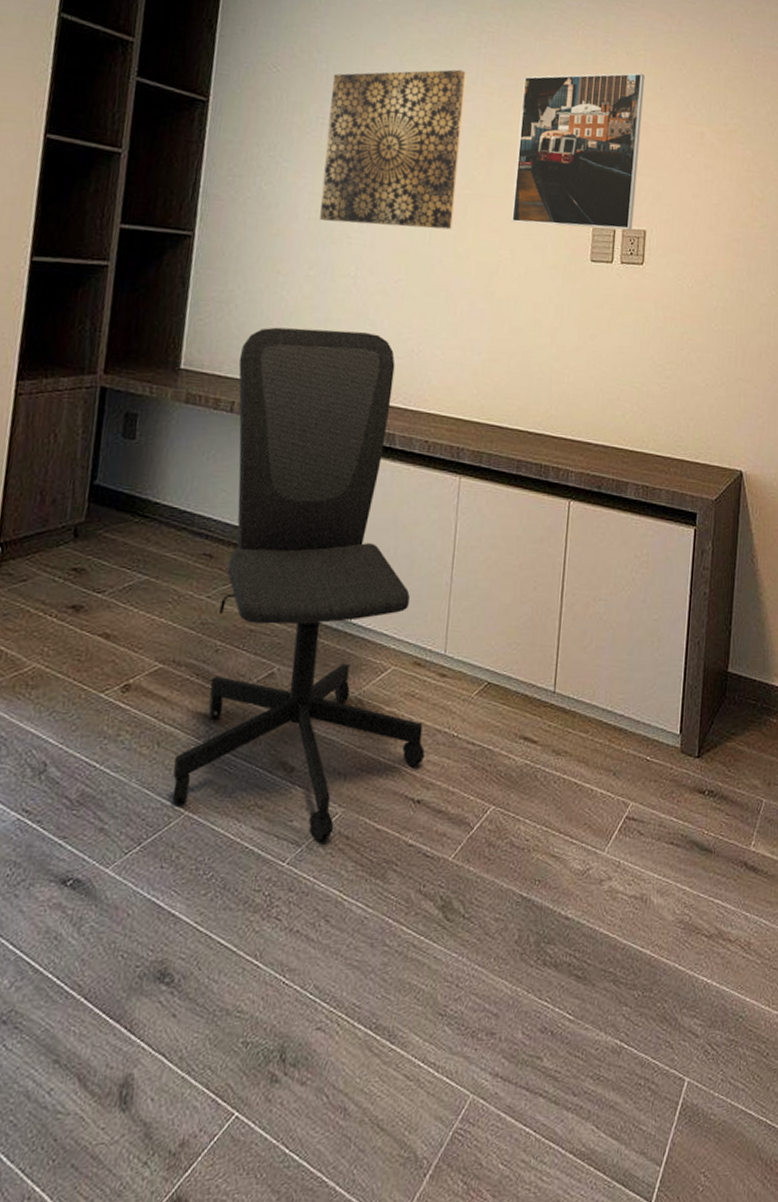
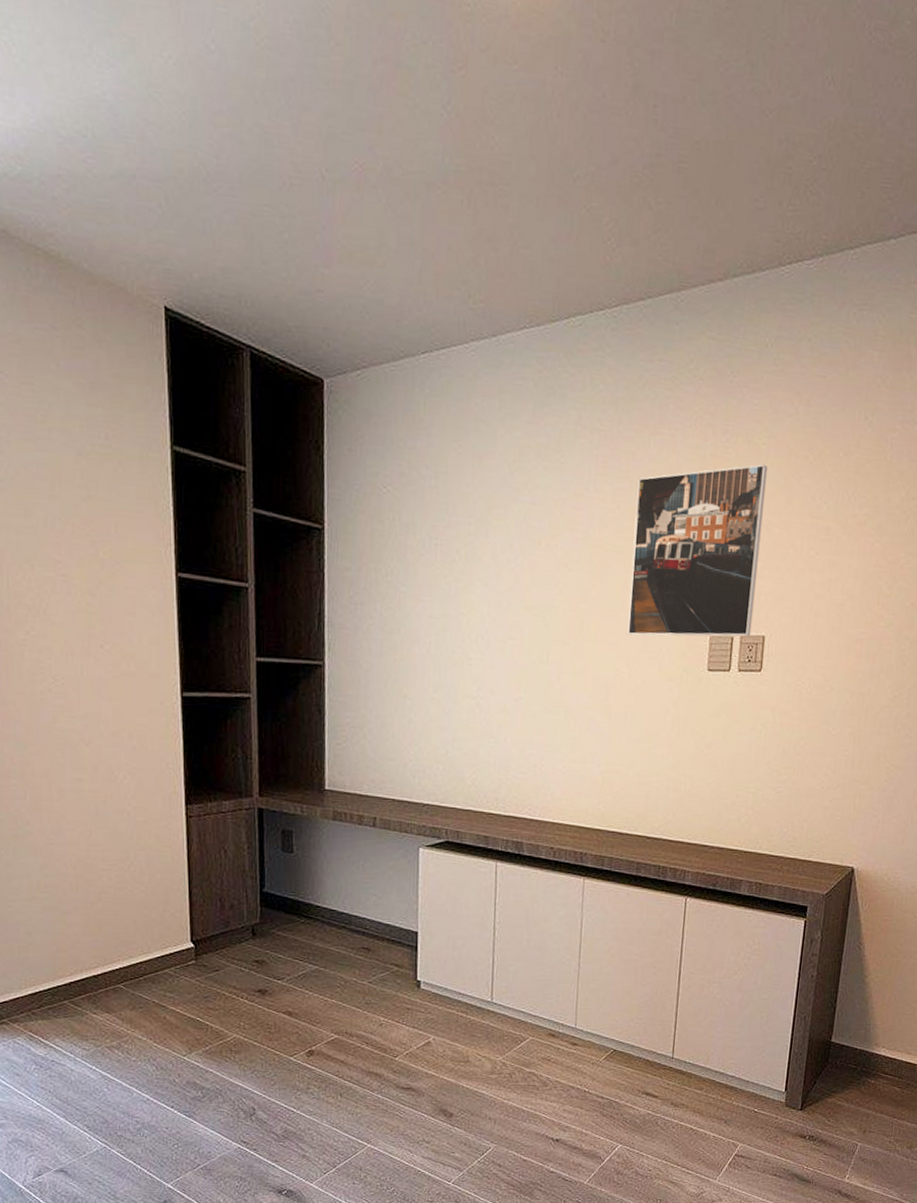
office chair: present [172,327,426,841] -> none [355,748,562,1168]
wall art: present [320,69,467,230] -> none [440,475,578,646]

